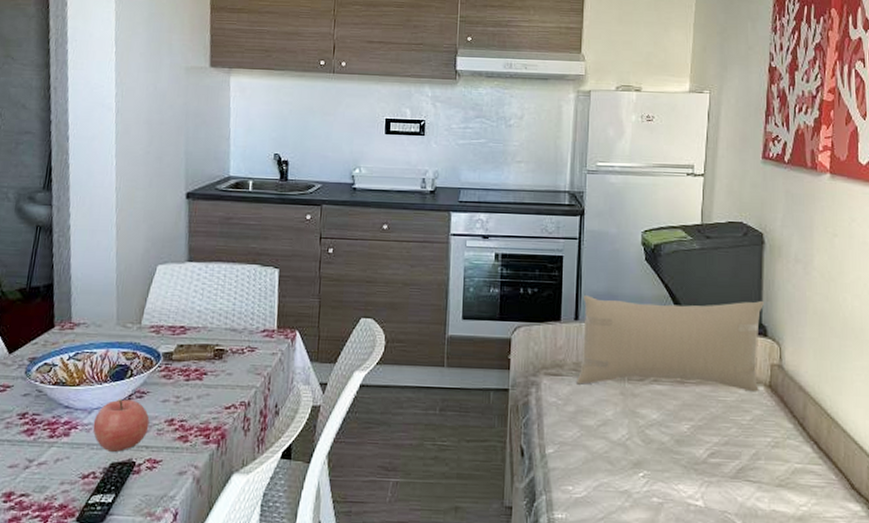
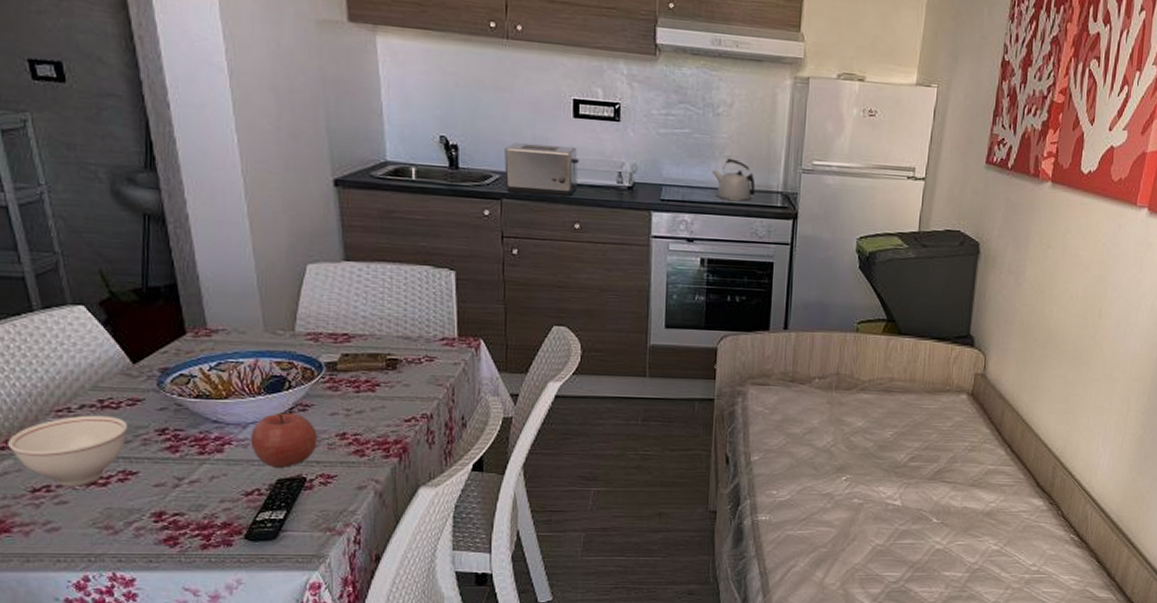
toaster: none [325,157,389,202] -> present [504,143,580,197]
kettle: none [504,163,545,201] -> present [711,158,756,202]
pillow: present [577,295,764,392] -> none [784,304,974,400]

